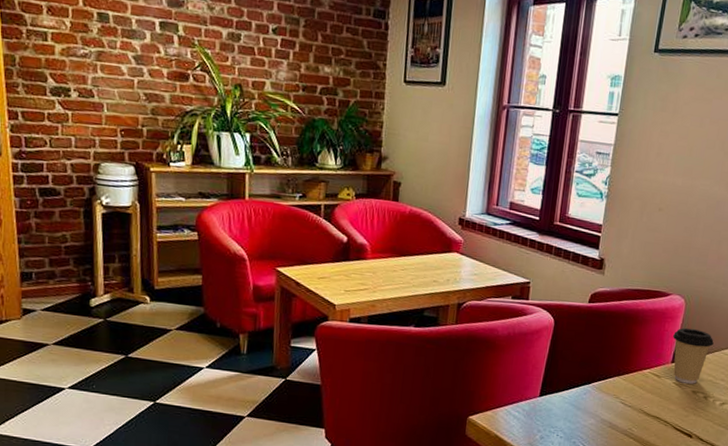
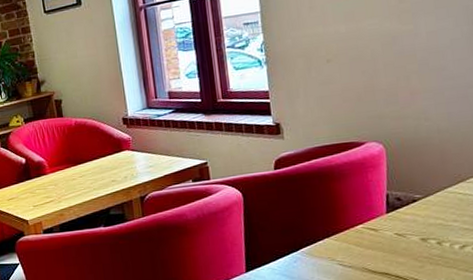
coffee cup: present [672,327,714,384] -> none [379,172,432,232]

